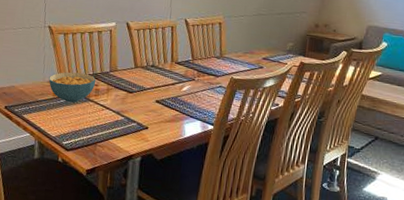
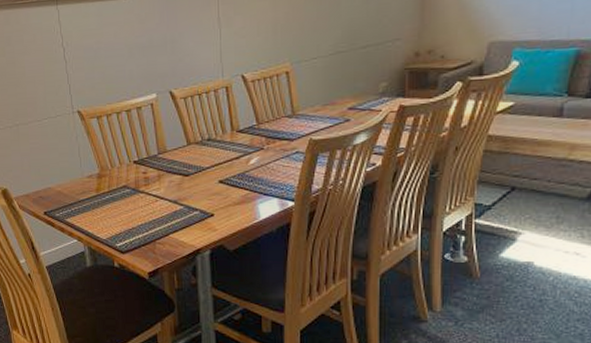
cereal bowl: present [48,72,96,103] -> none [88,161,144,198]

